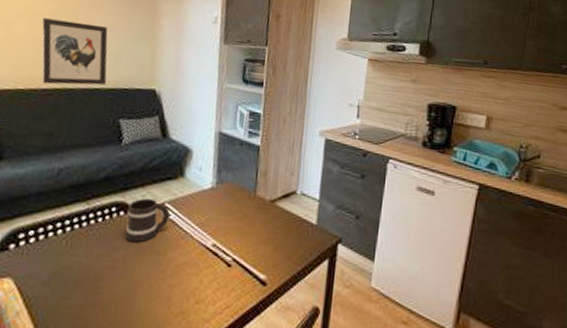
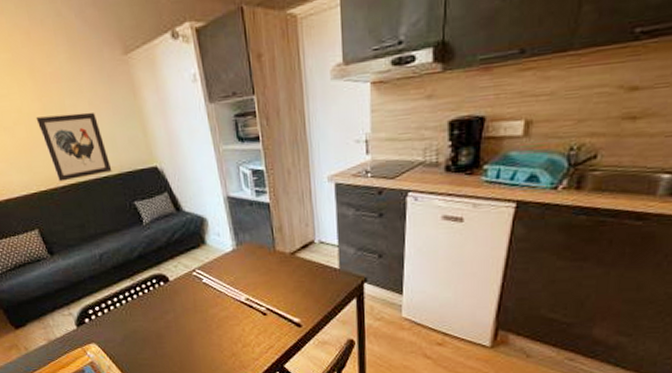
mug: present [125,198,170,243] -> none [165,267,203,306]

